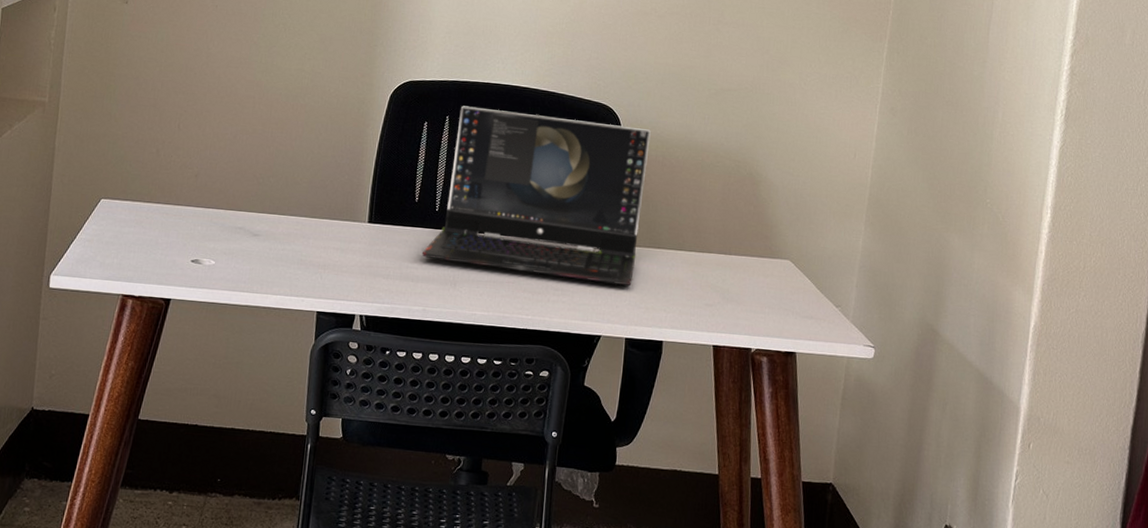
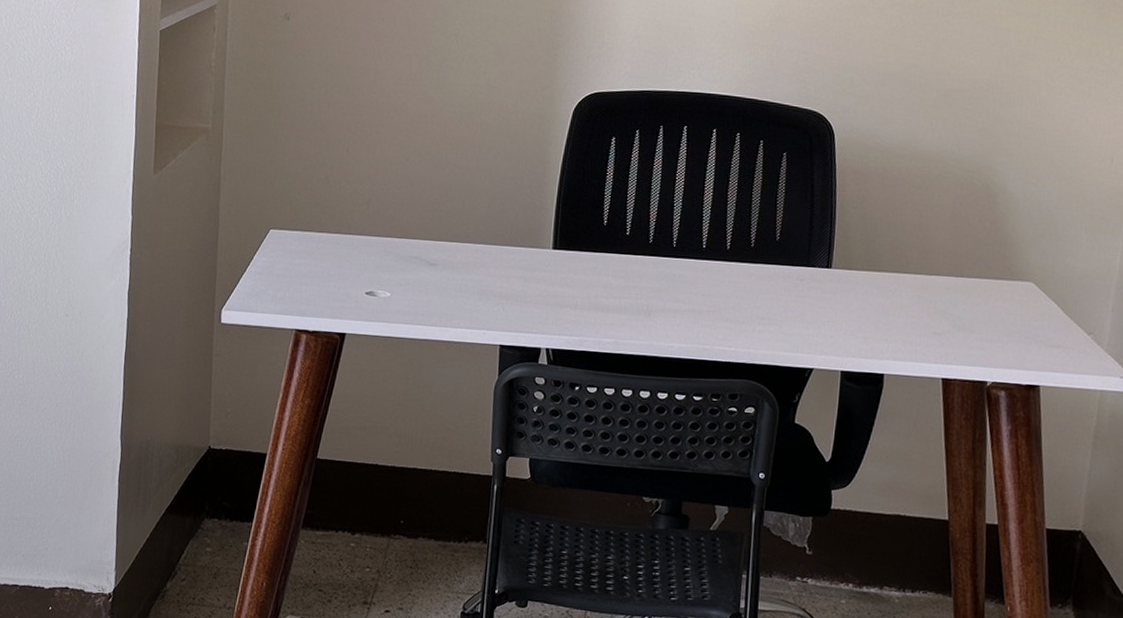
laptop computer: present [421,105,651,286] -> none [611,118,869,313]

